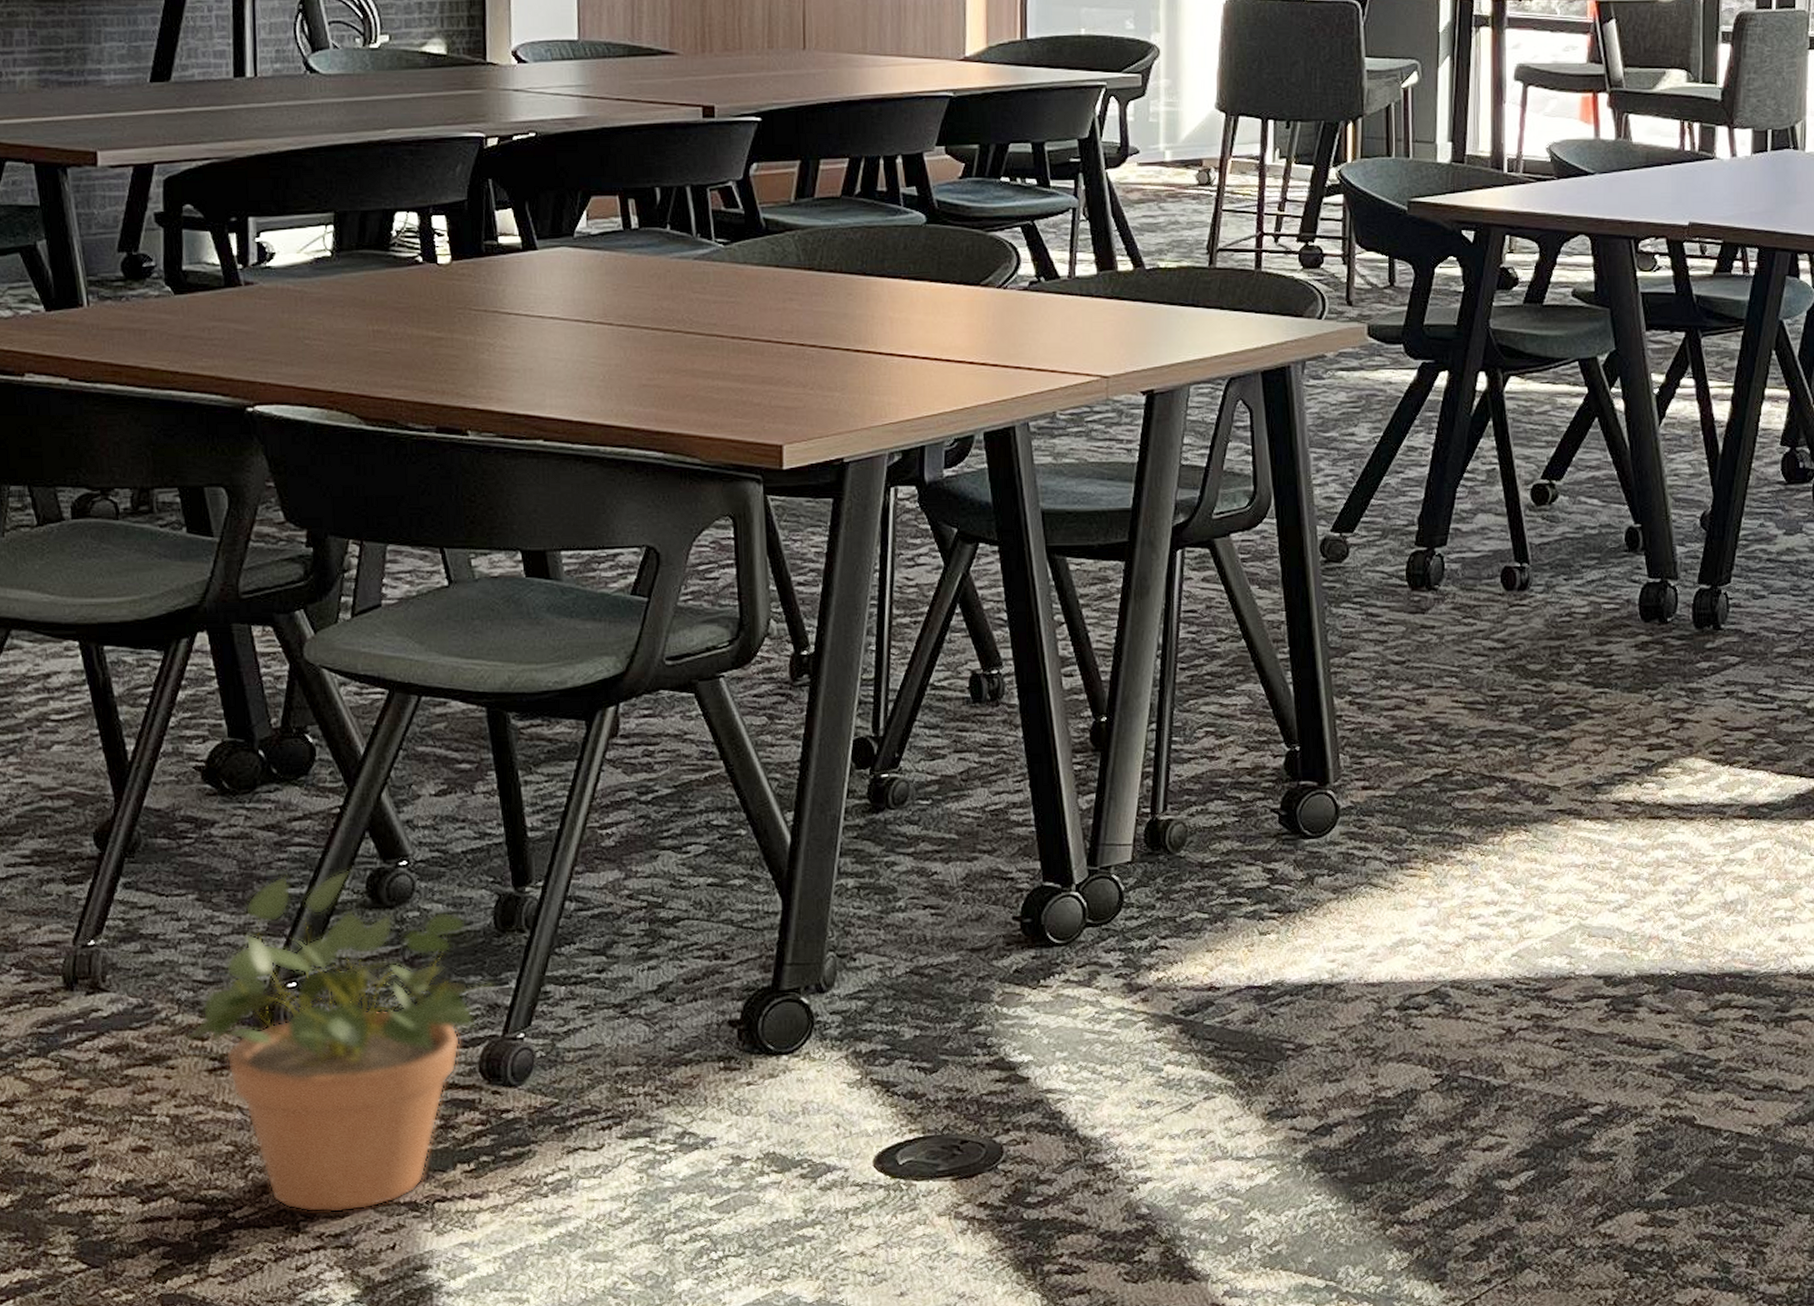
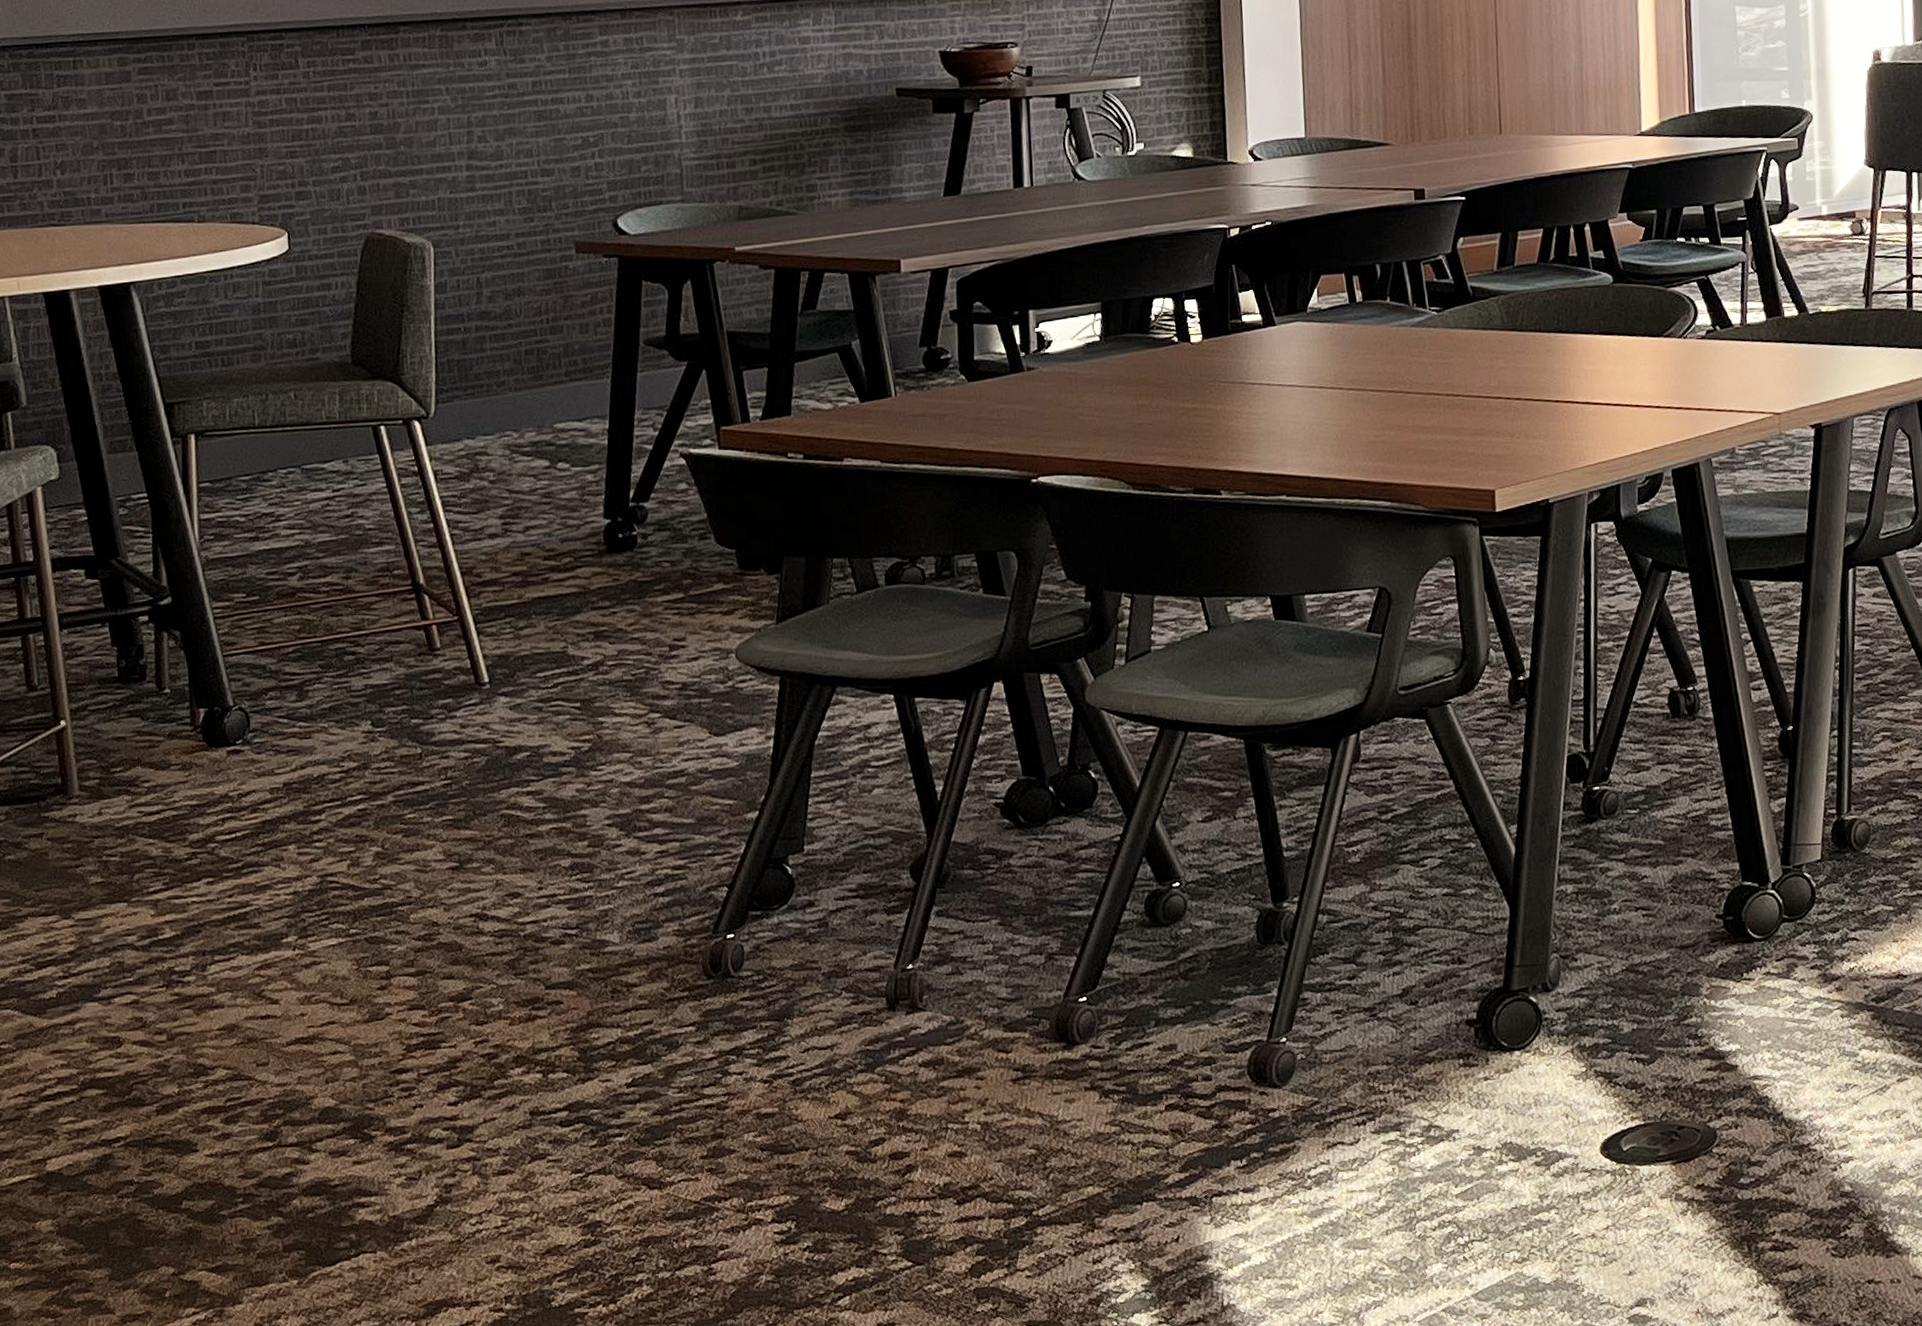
potted plant: present [181,869,494,1213] -> none [989,892,1259,1209]

